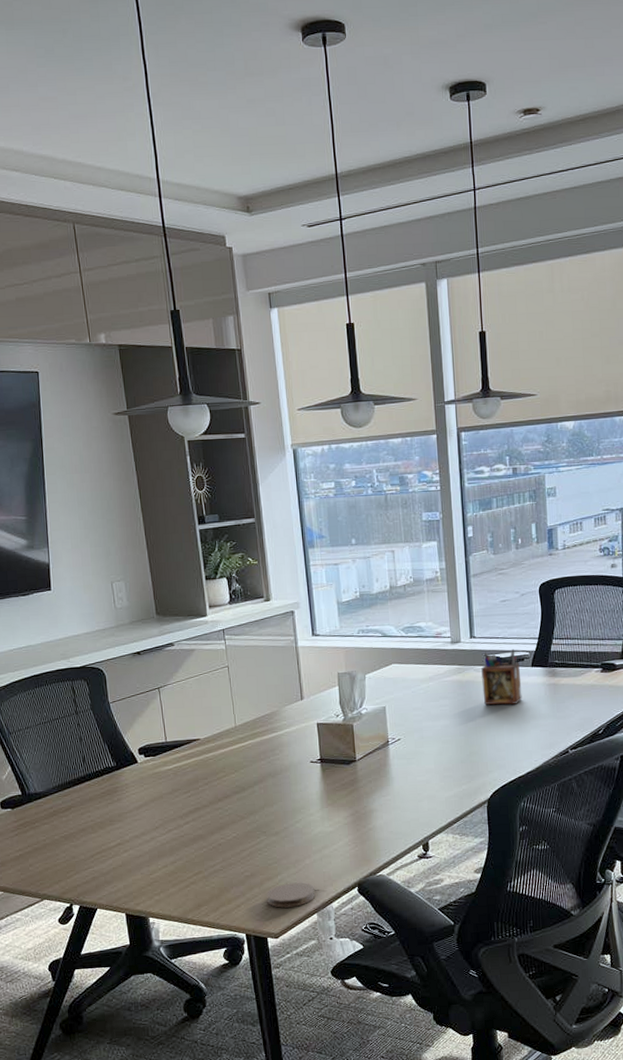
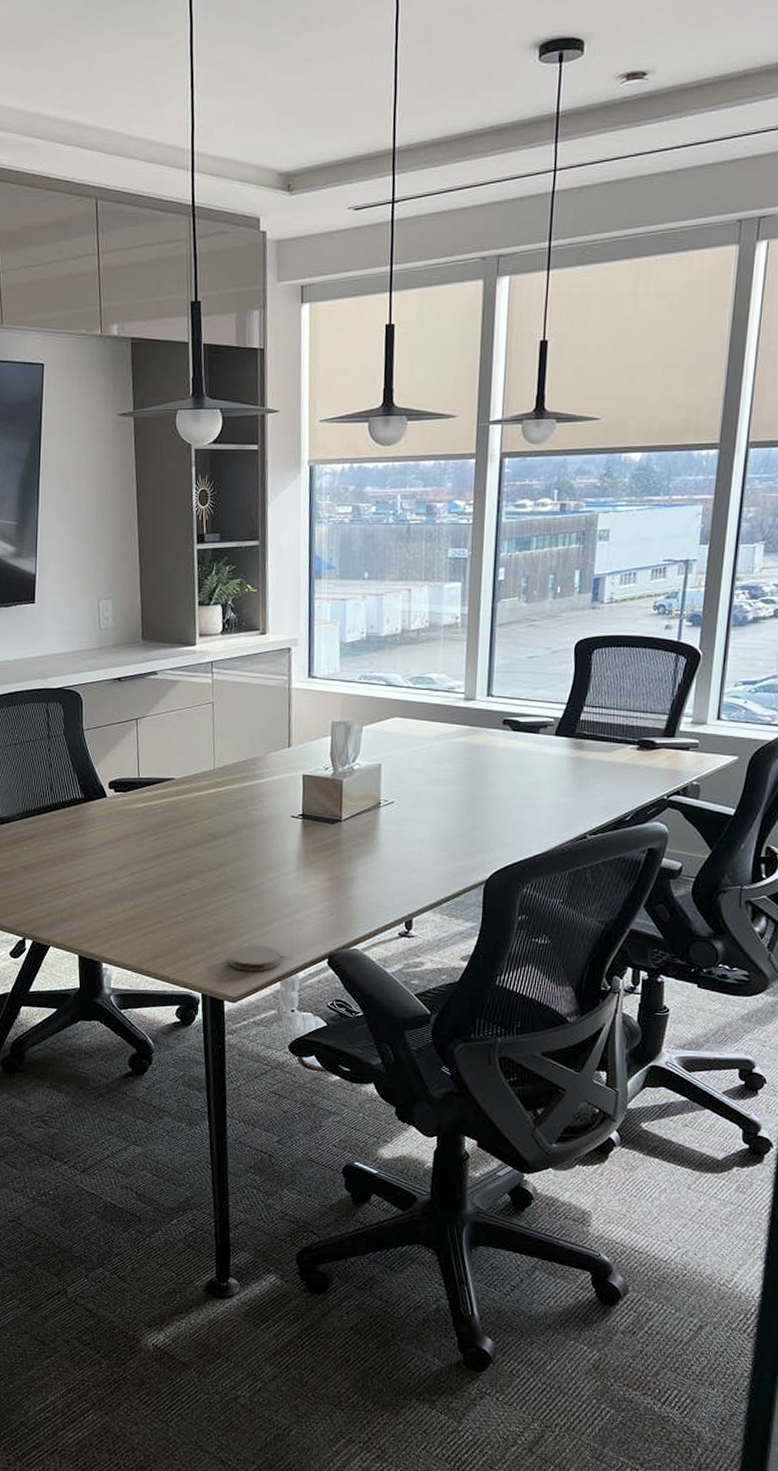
desk organizer: present [481,649,522,705] -> none [494,713,541,777]

